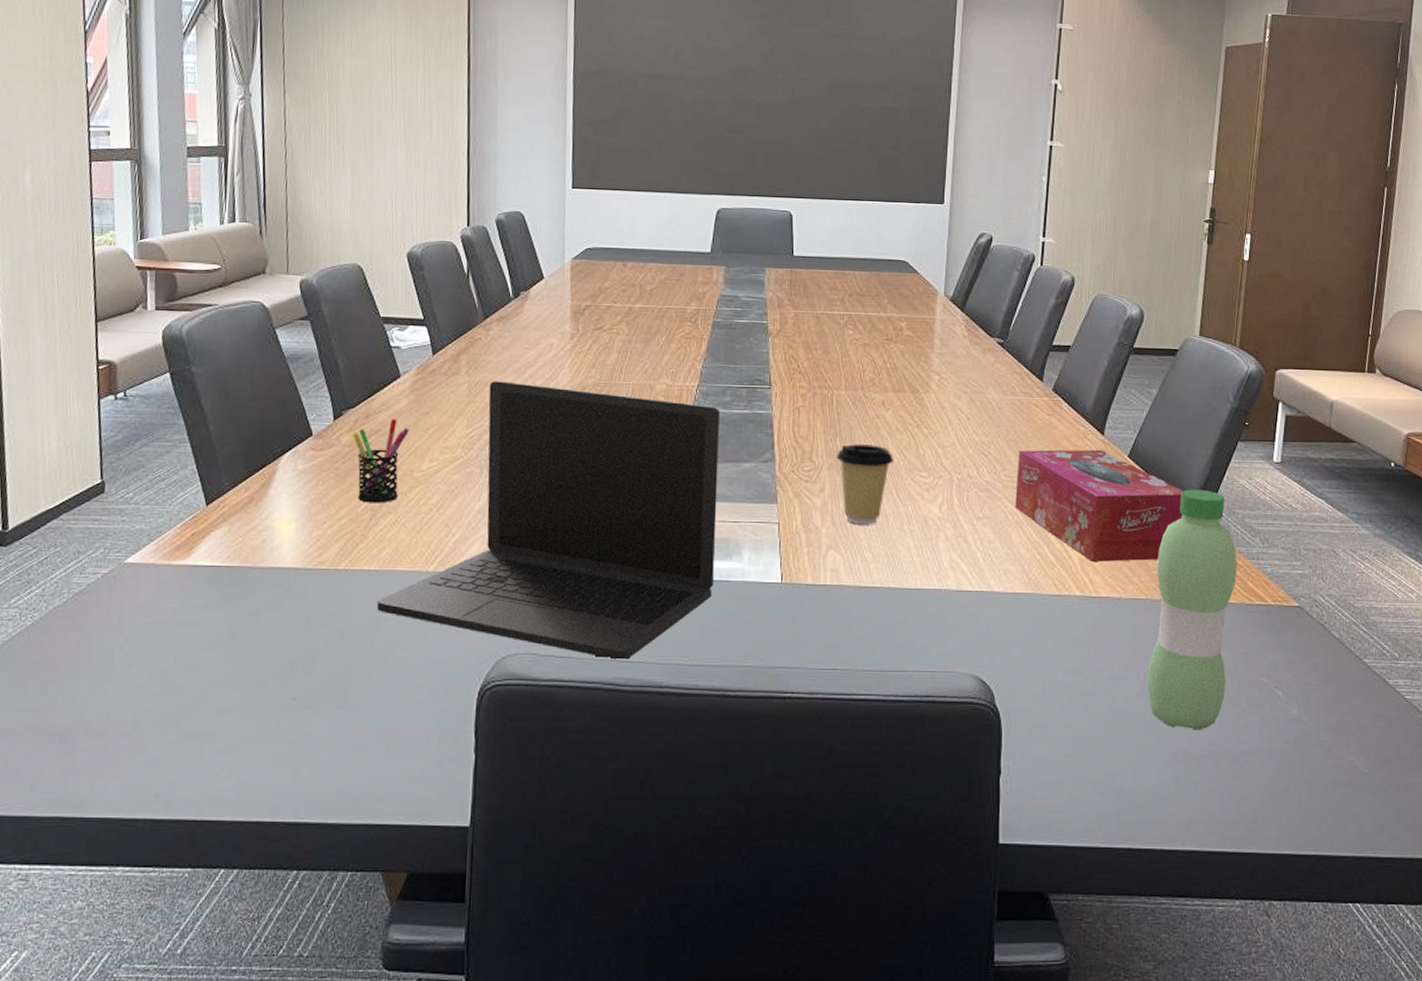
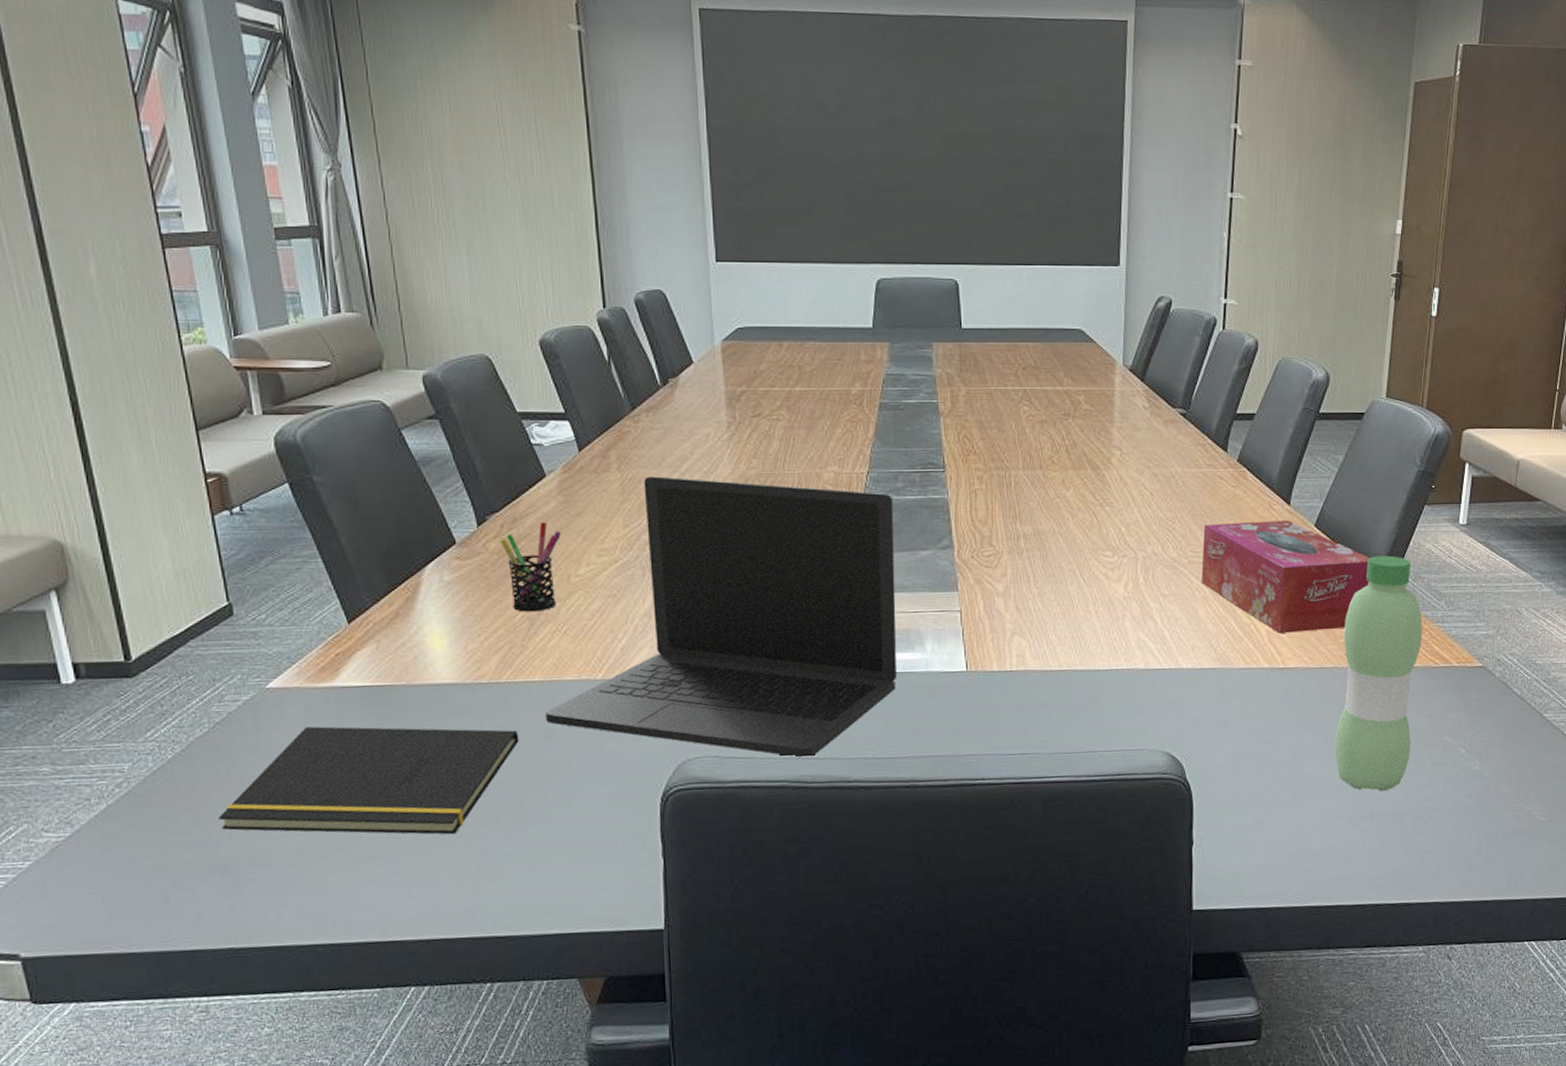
notepad: none [64,602,350,717] -> present [218,726,519,835]
coffee cup: present [837,444,893,525] -> none [1017,526,1076,609]

